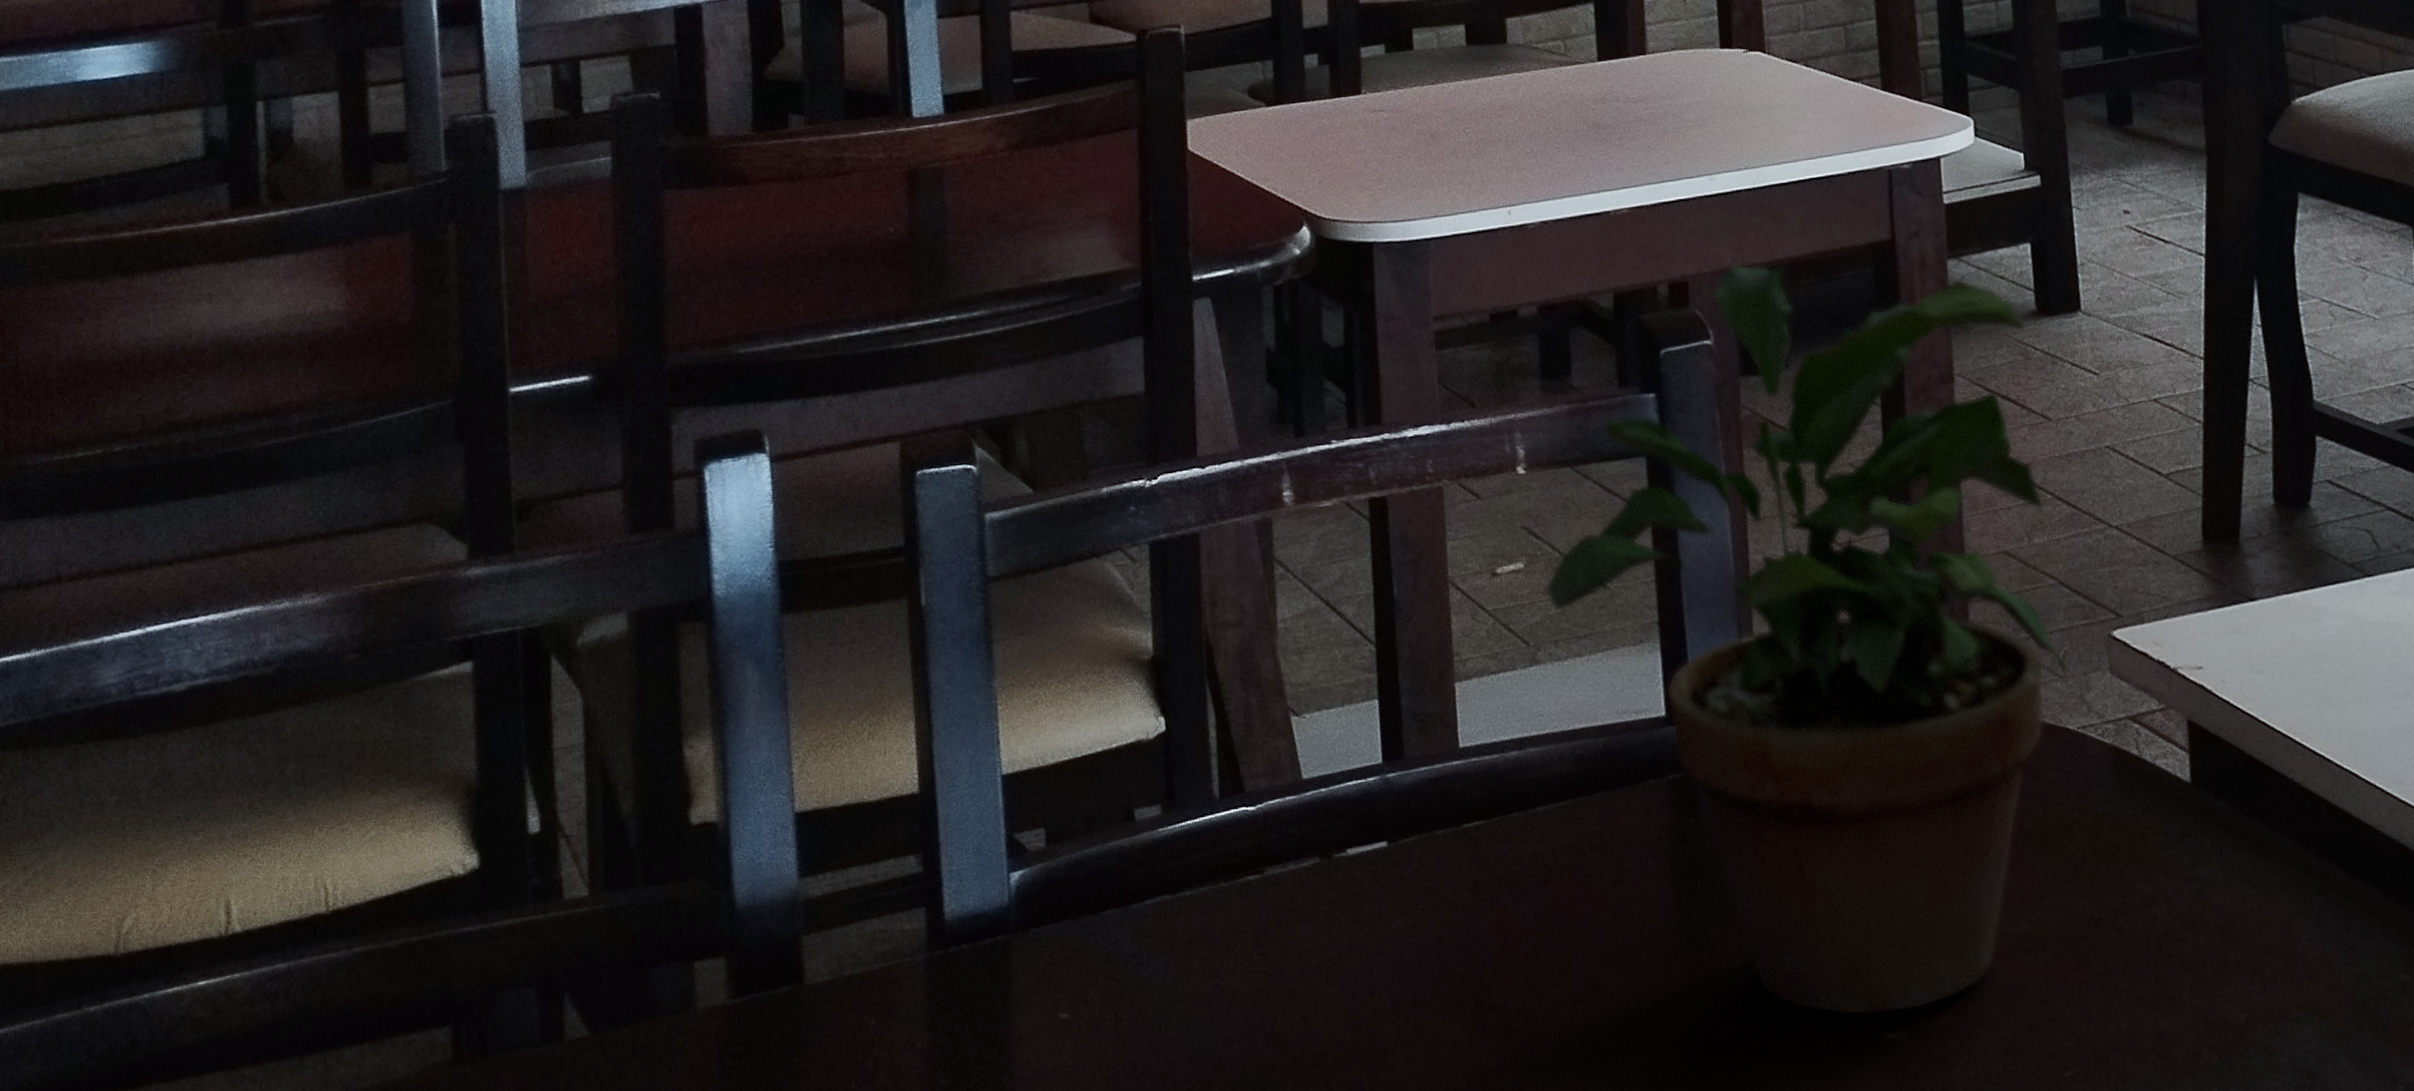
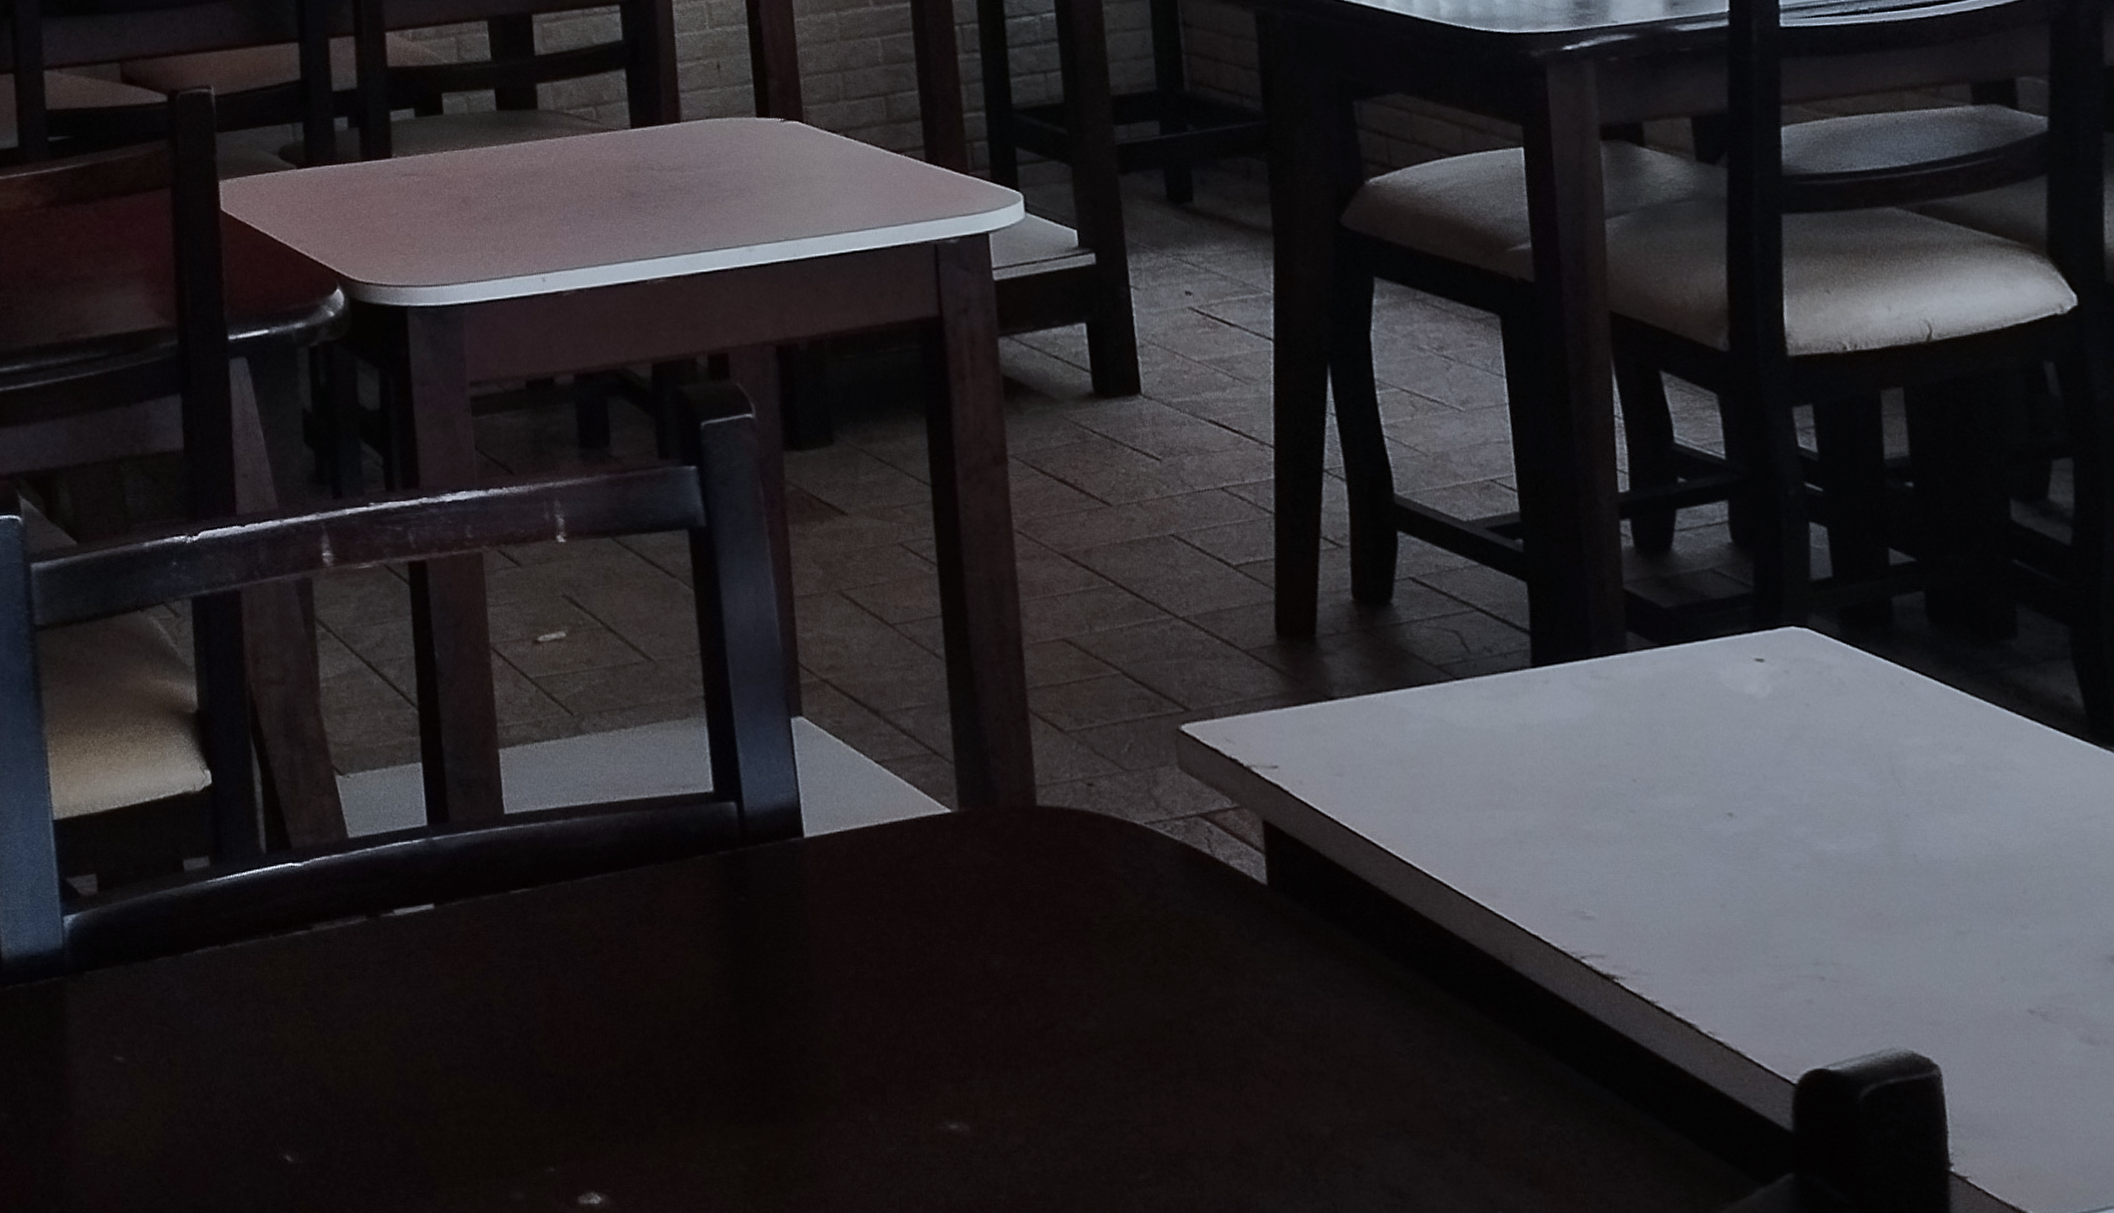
potted plant: present [1545,264,2069,1016] -> none [587,337,1135,1105]

